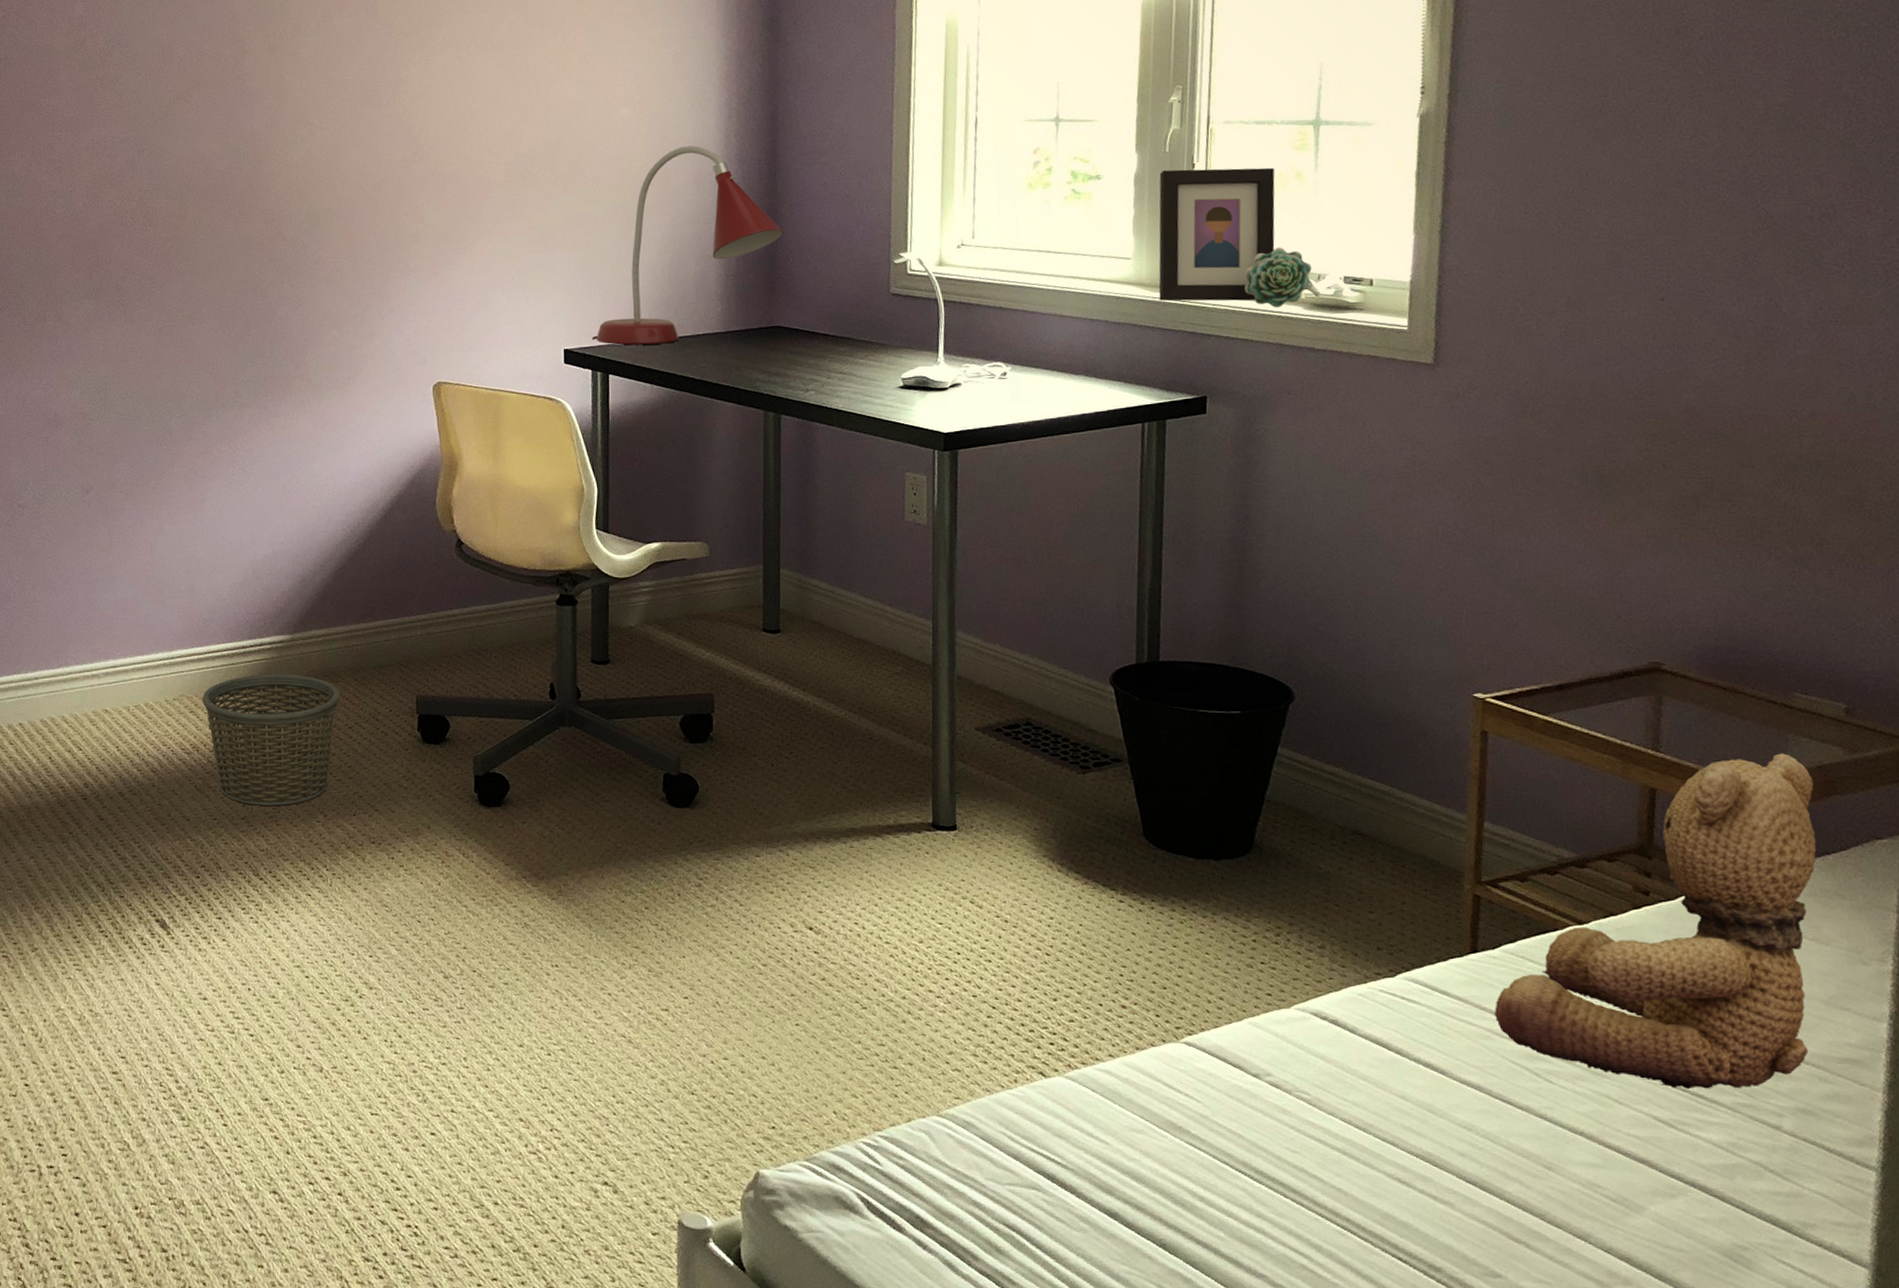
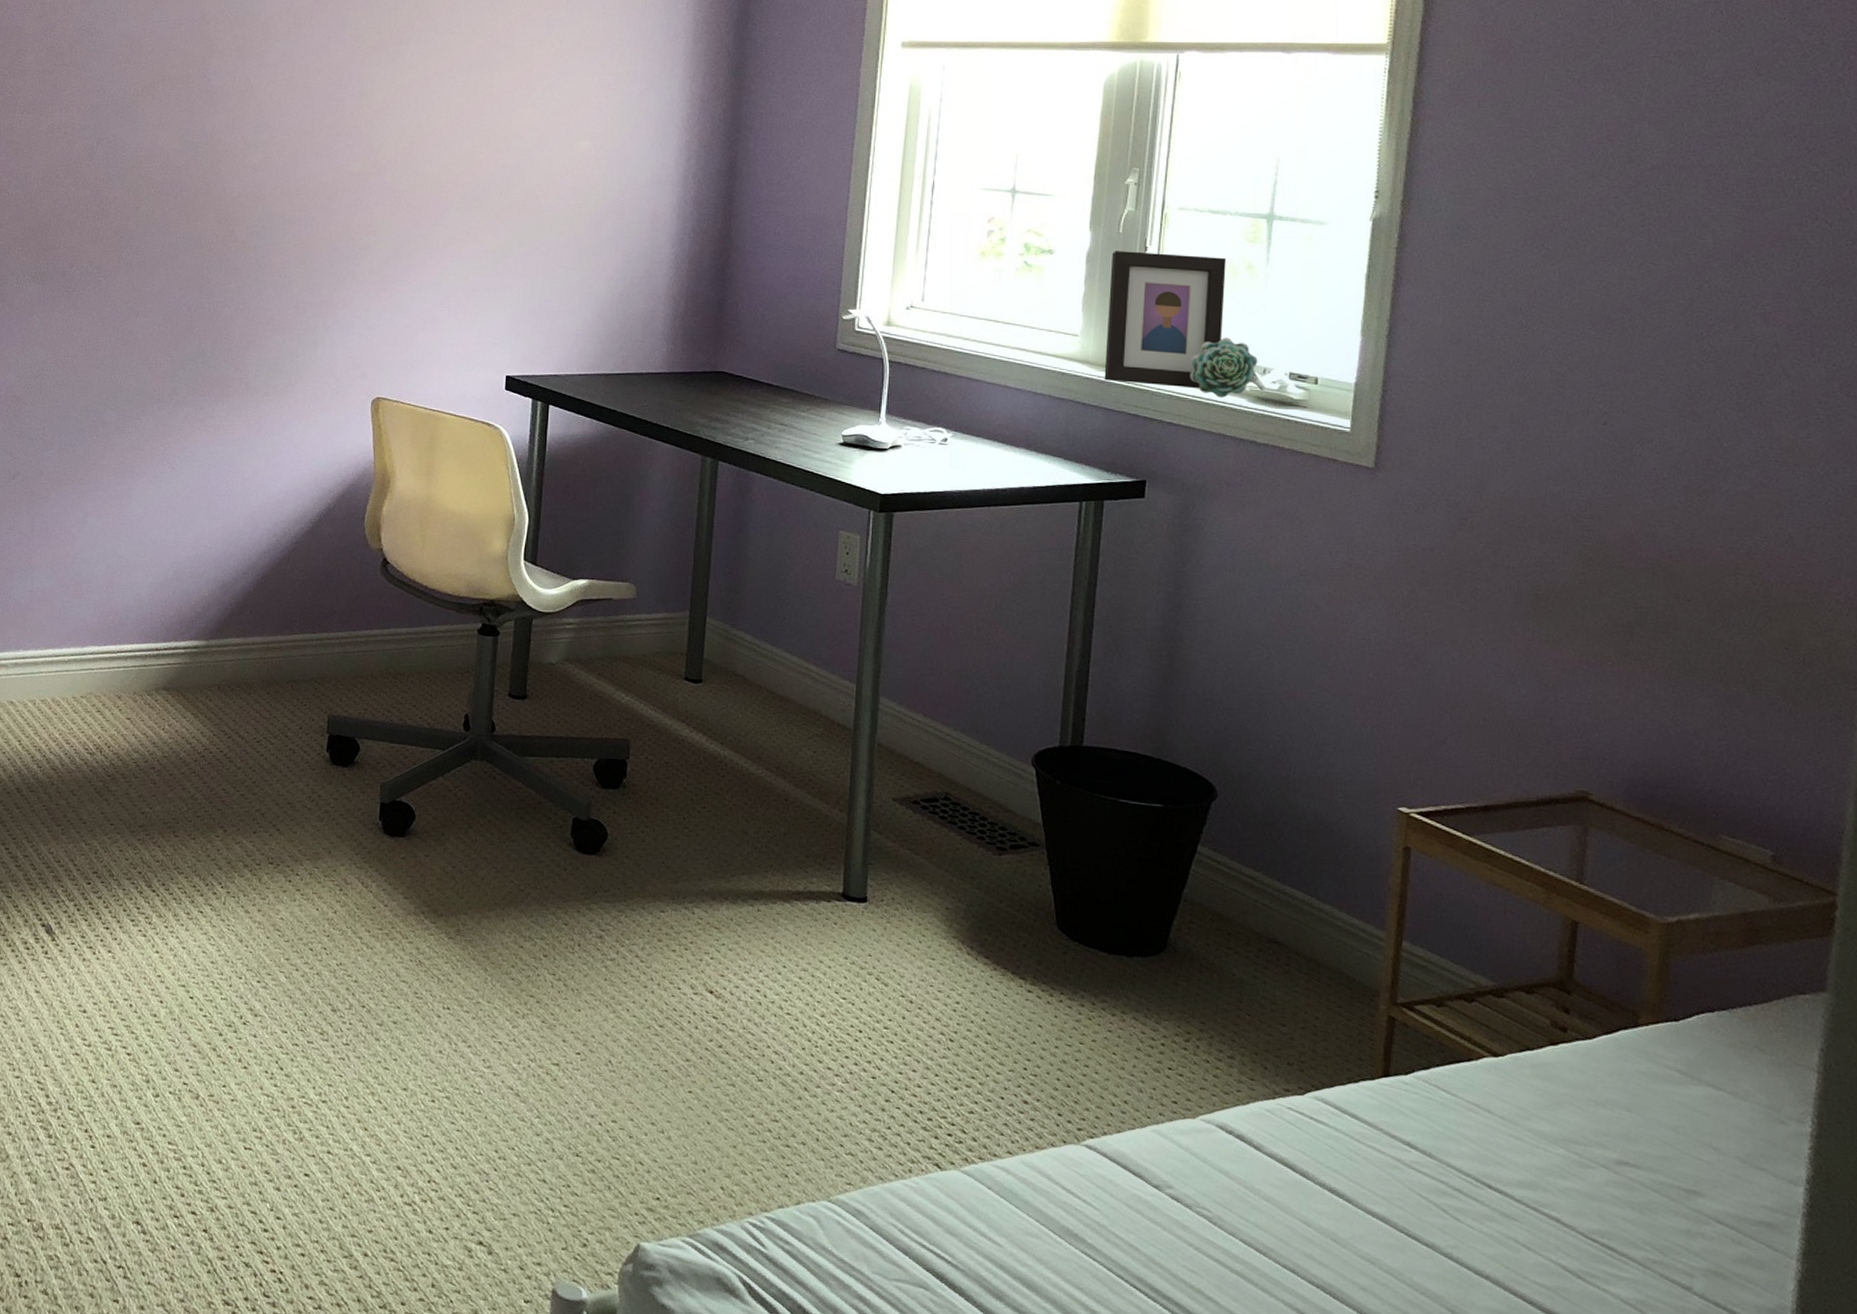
basket: present [202,674,341,806] -> none [110,678,251,817]
desk lamp: present [592,145,784,346] -> none [535,184,734,379]
teddy bear: present [1494,753,1817,1089] -> none [1404,896,1739,1243]

